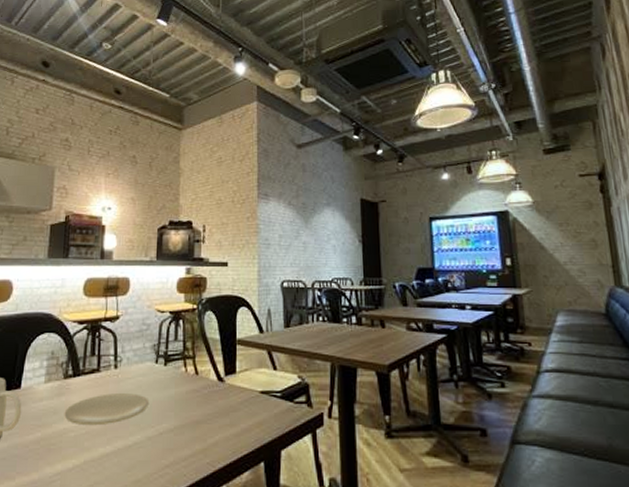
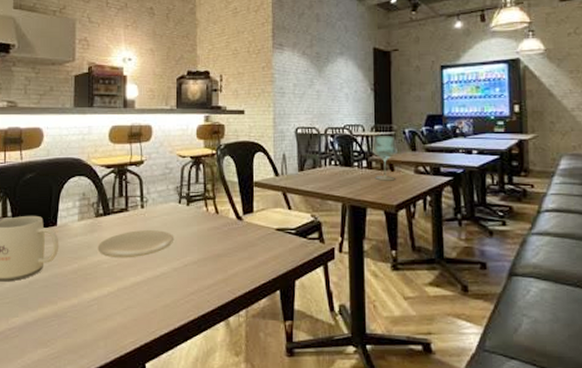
wine glass: none [362,290,388,339] -> present [372,136,397,181]

